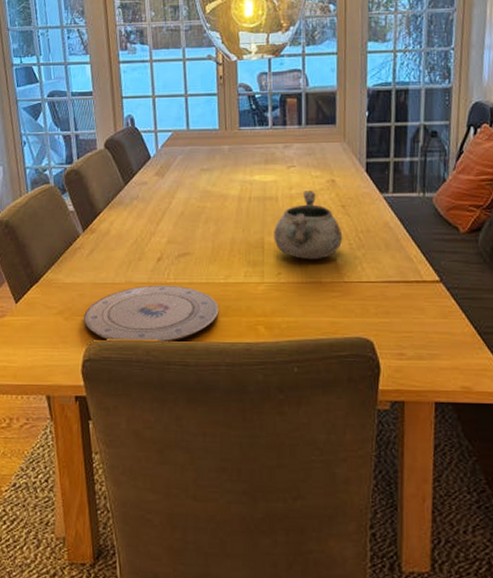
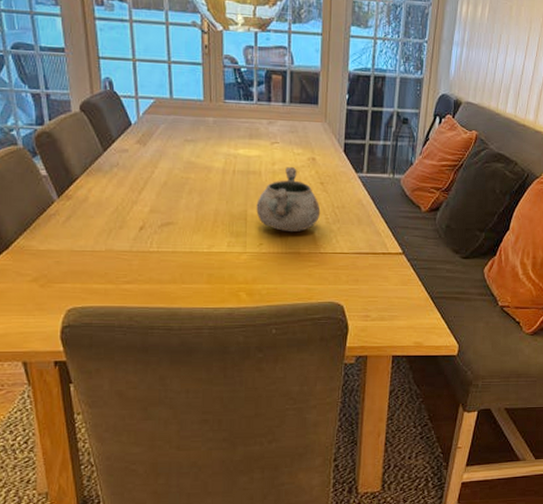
plate: present [84,284,219,344] -> none [62,253,202,310]

